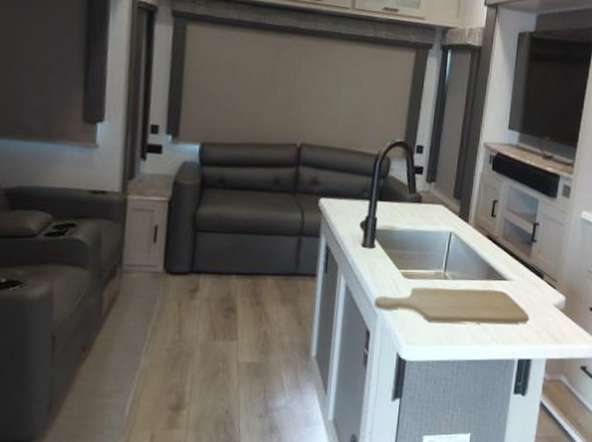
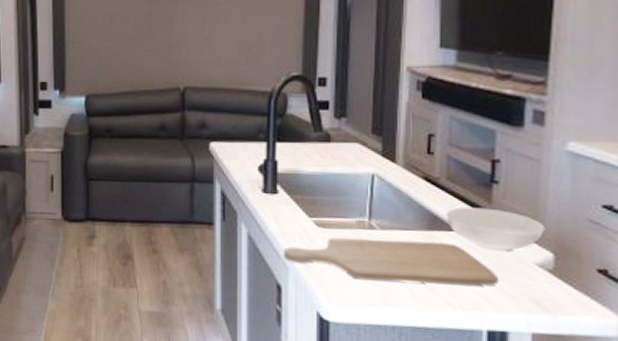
bowl: none [499,260,563,296] -> present [446,207,546,251]

